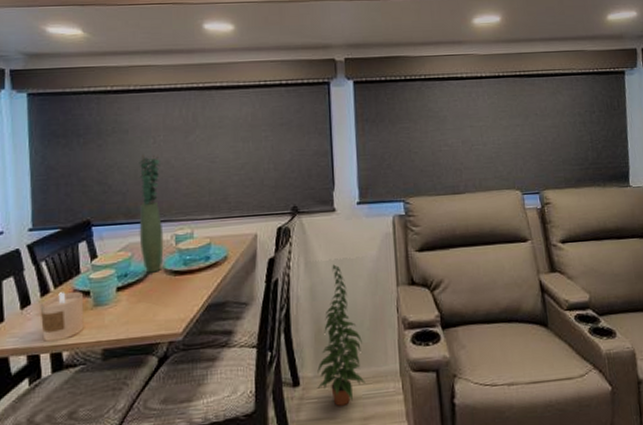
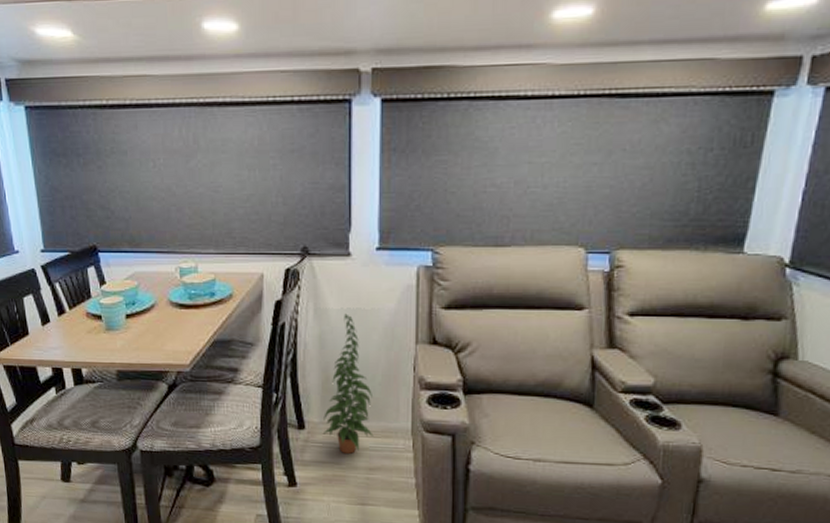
candle: present [40,292,84,343] -> none [58,314,99,359]
vase: present [139,154,164,273] -> none [140,178,169,304]

